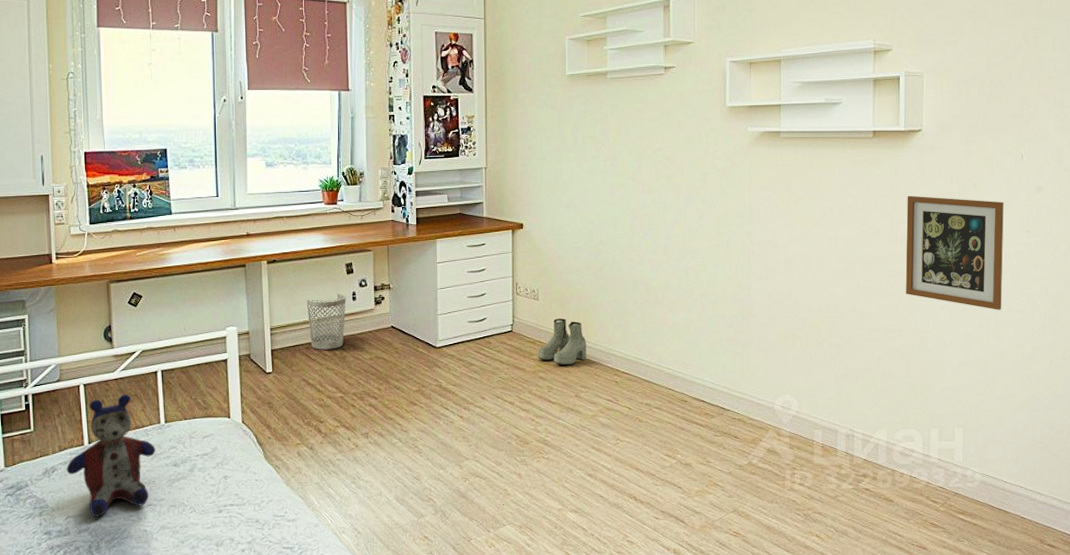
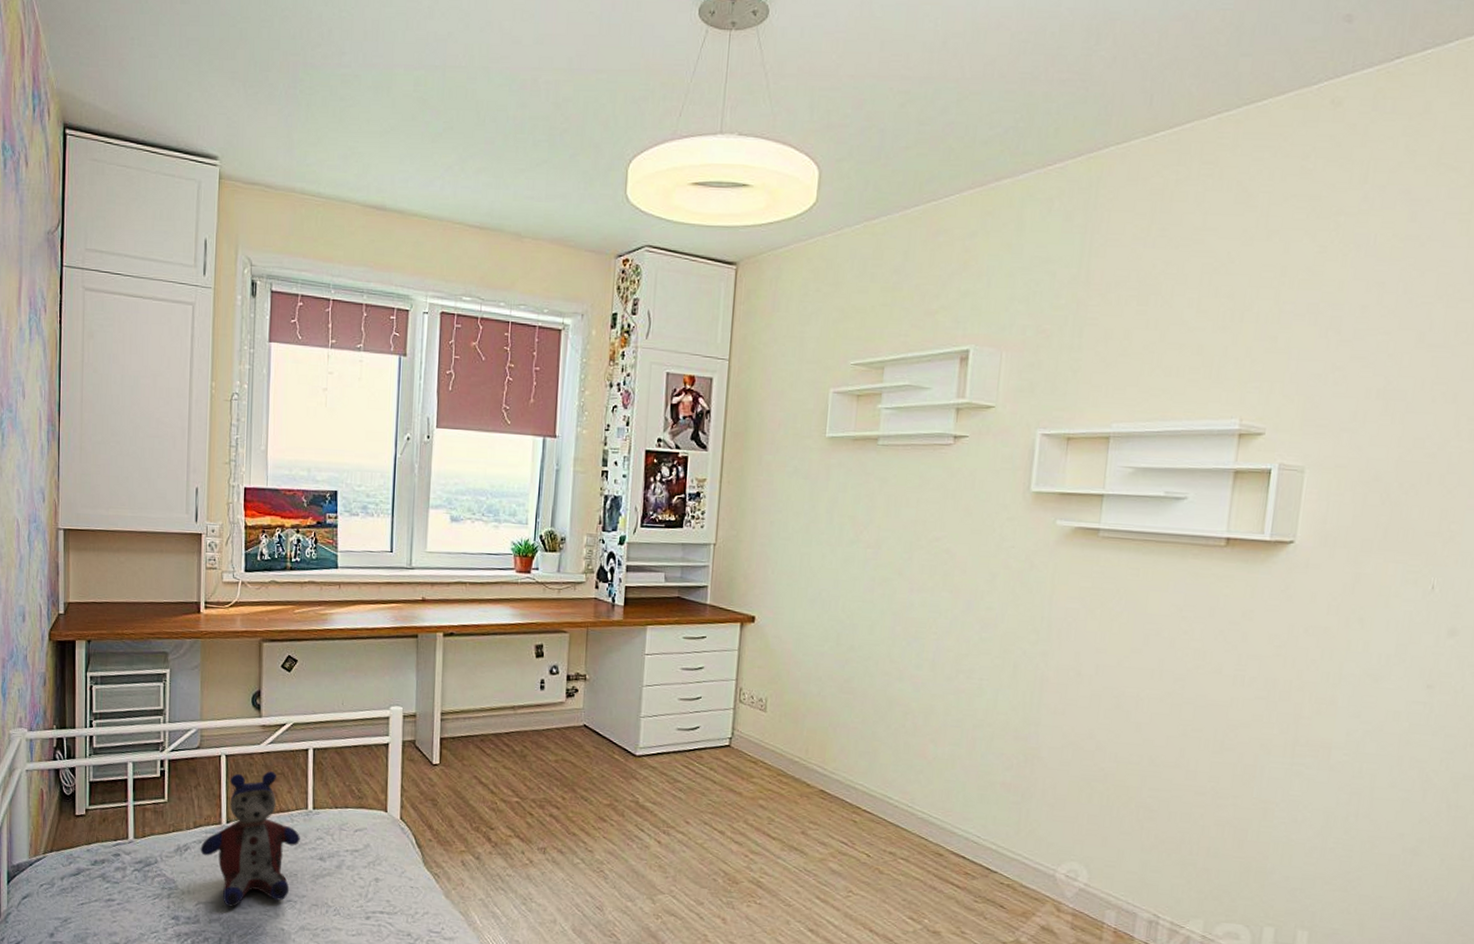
wastebasket: present [306,293,346,350] -> none [485,679,533,745]
boots: present [538,318,587,365] -> none [759,736,822,795]
picture frame: present [905,195,1004,310] -> none [1249,625,1400,785]

